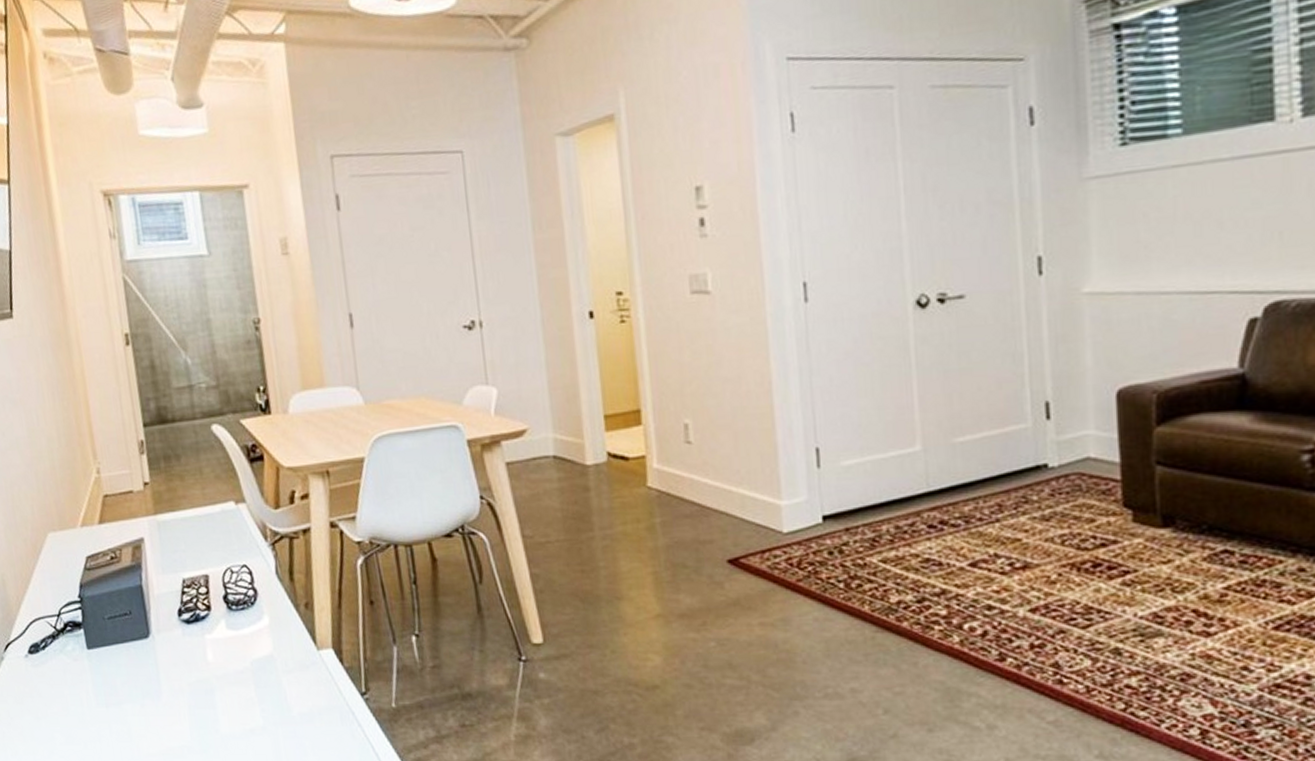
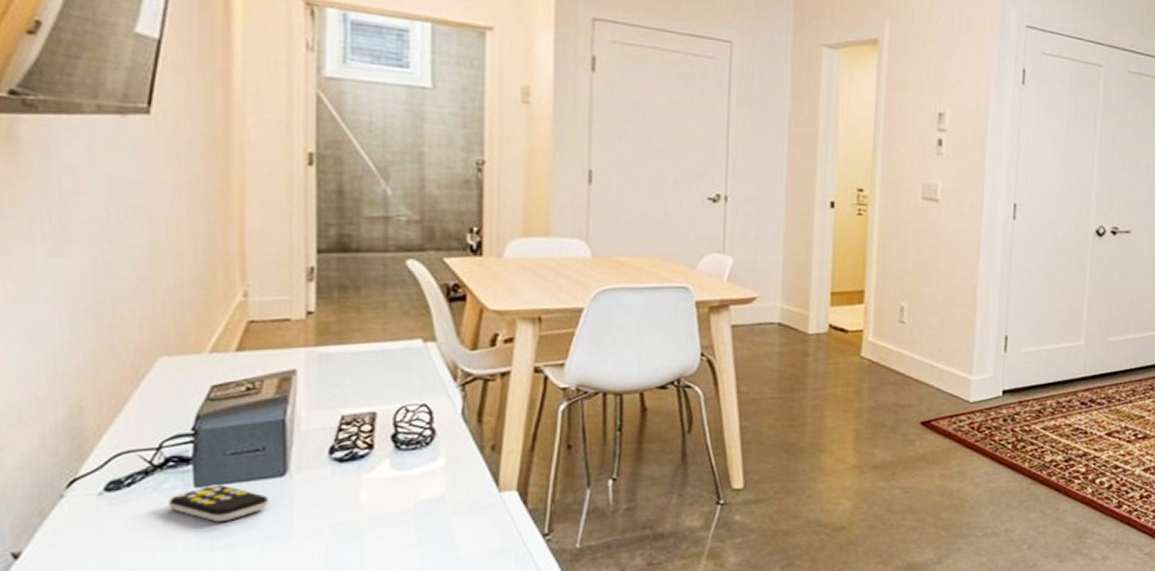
remote control: none [72,646,141,681] -> present [169,485,268,522]

